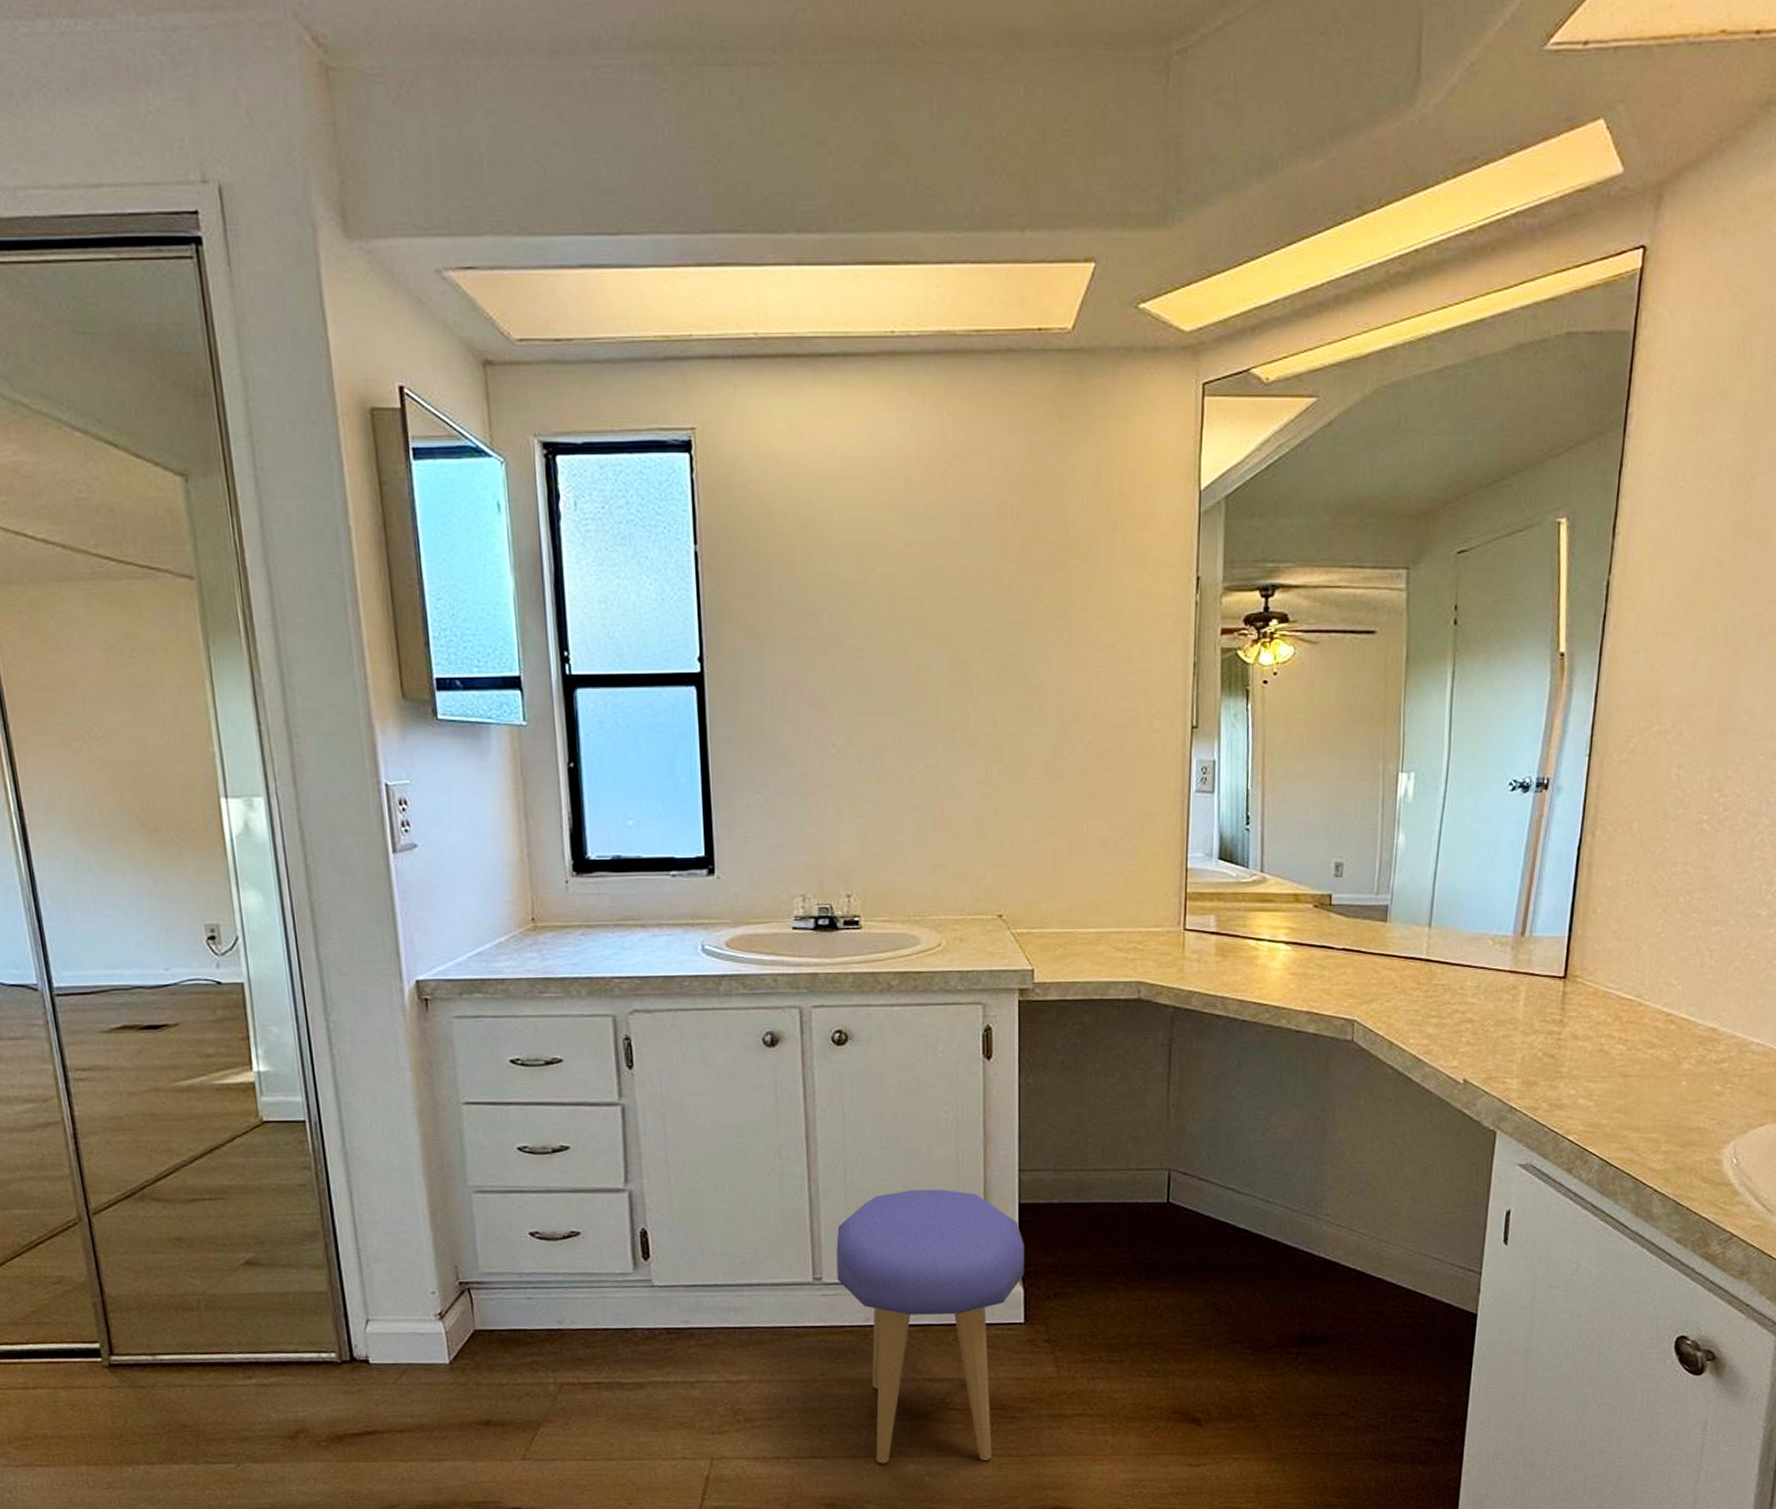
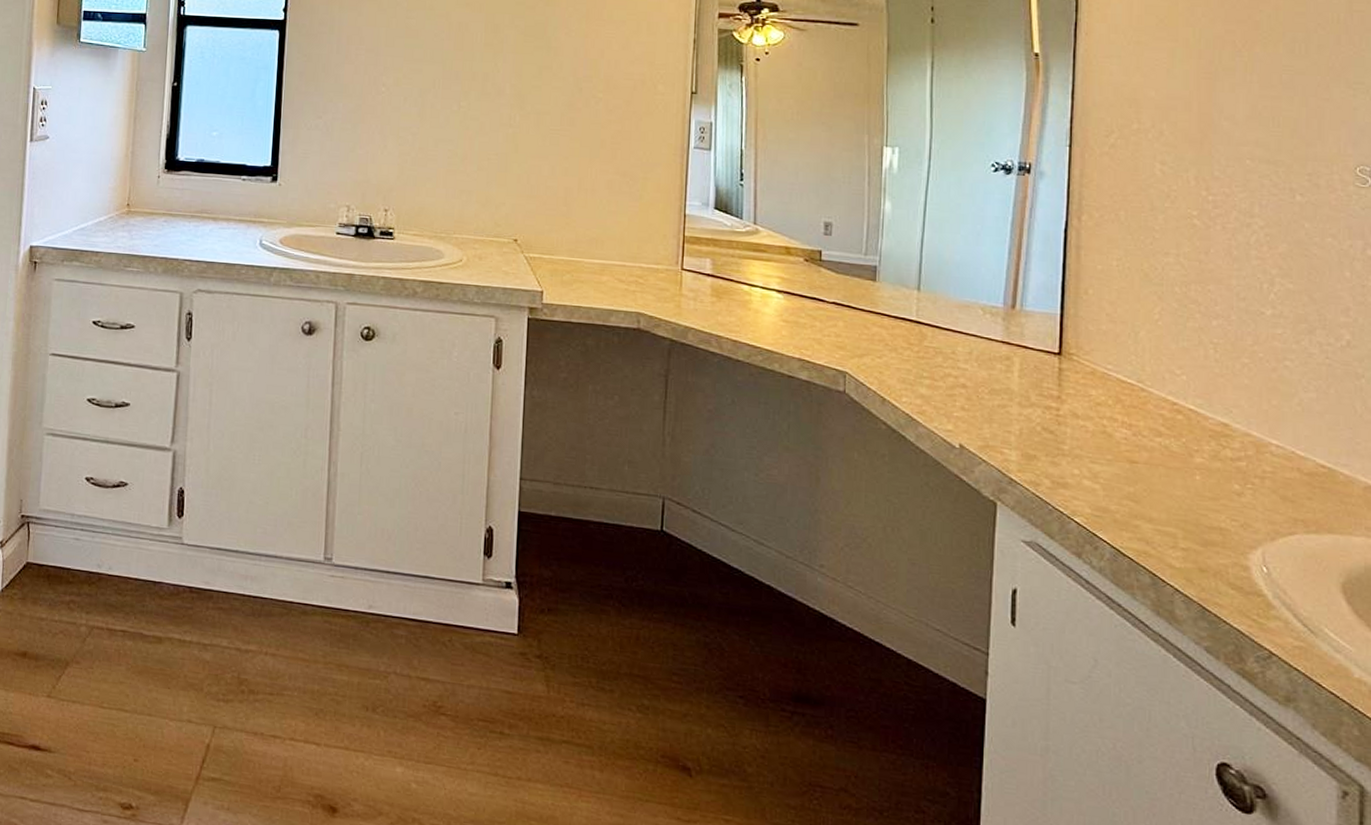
stool: present [836,1189,1024,1464] -> none [346,483,521,776]

